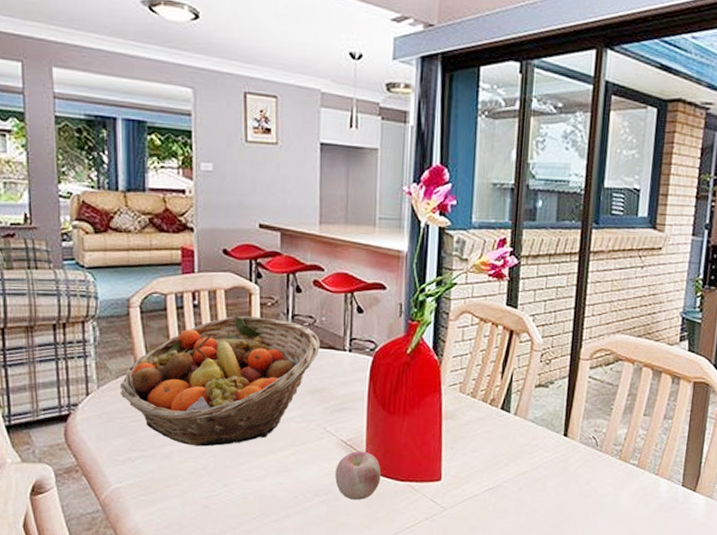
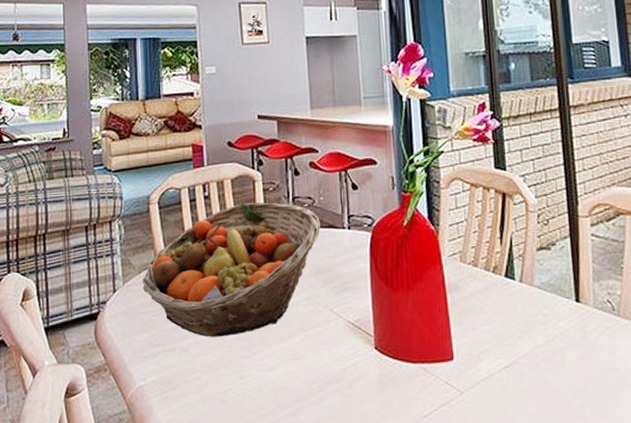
apple: present [335,451,381,500] -> none [346,332,392,386]

